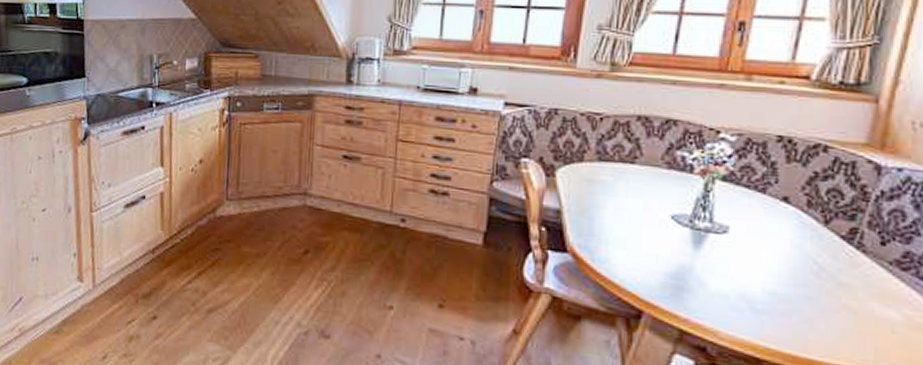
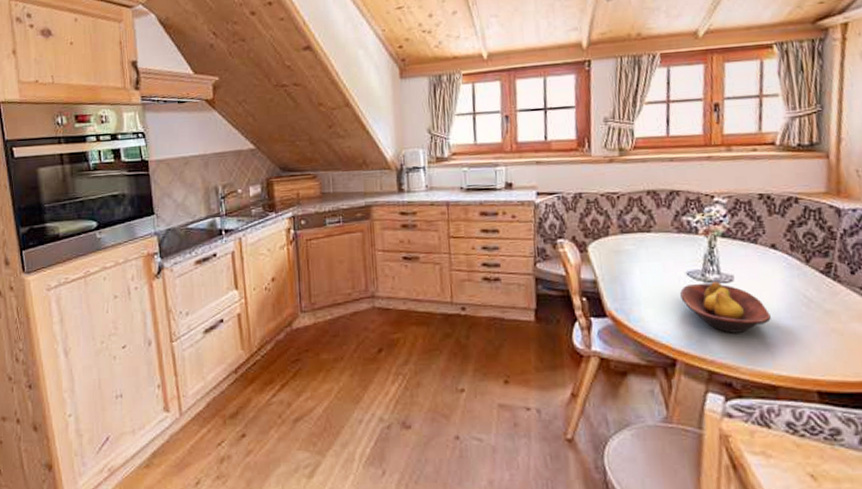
fruit bowl: none [660,229,768,294] -> present [680,282,771,333]

